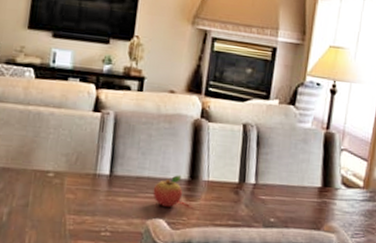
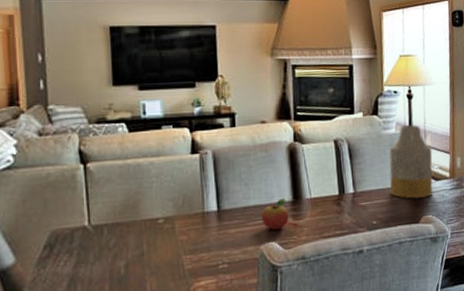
vase: none [294,122,349,205] -> present [389,125,433,200]

